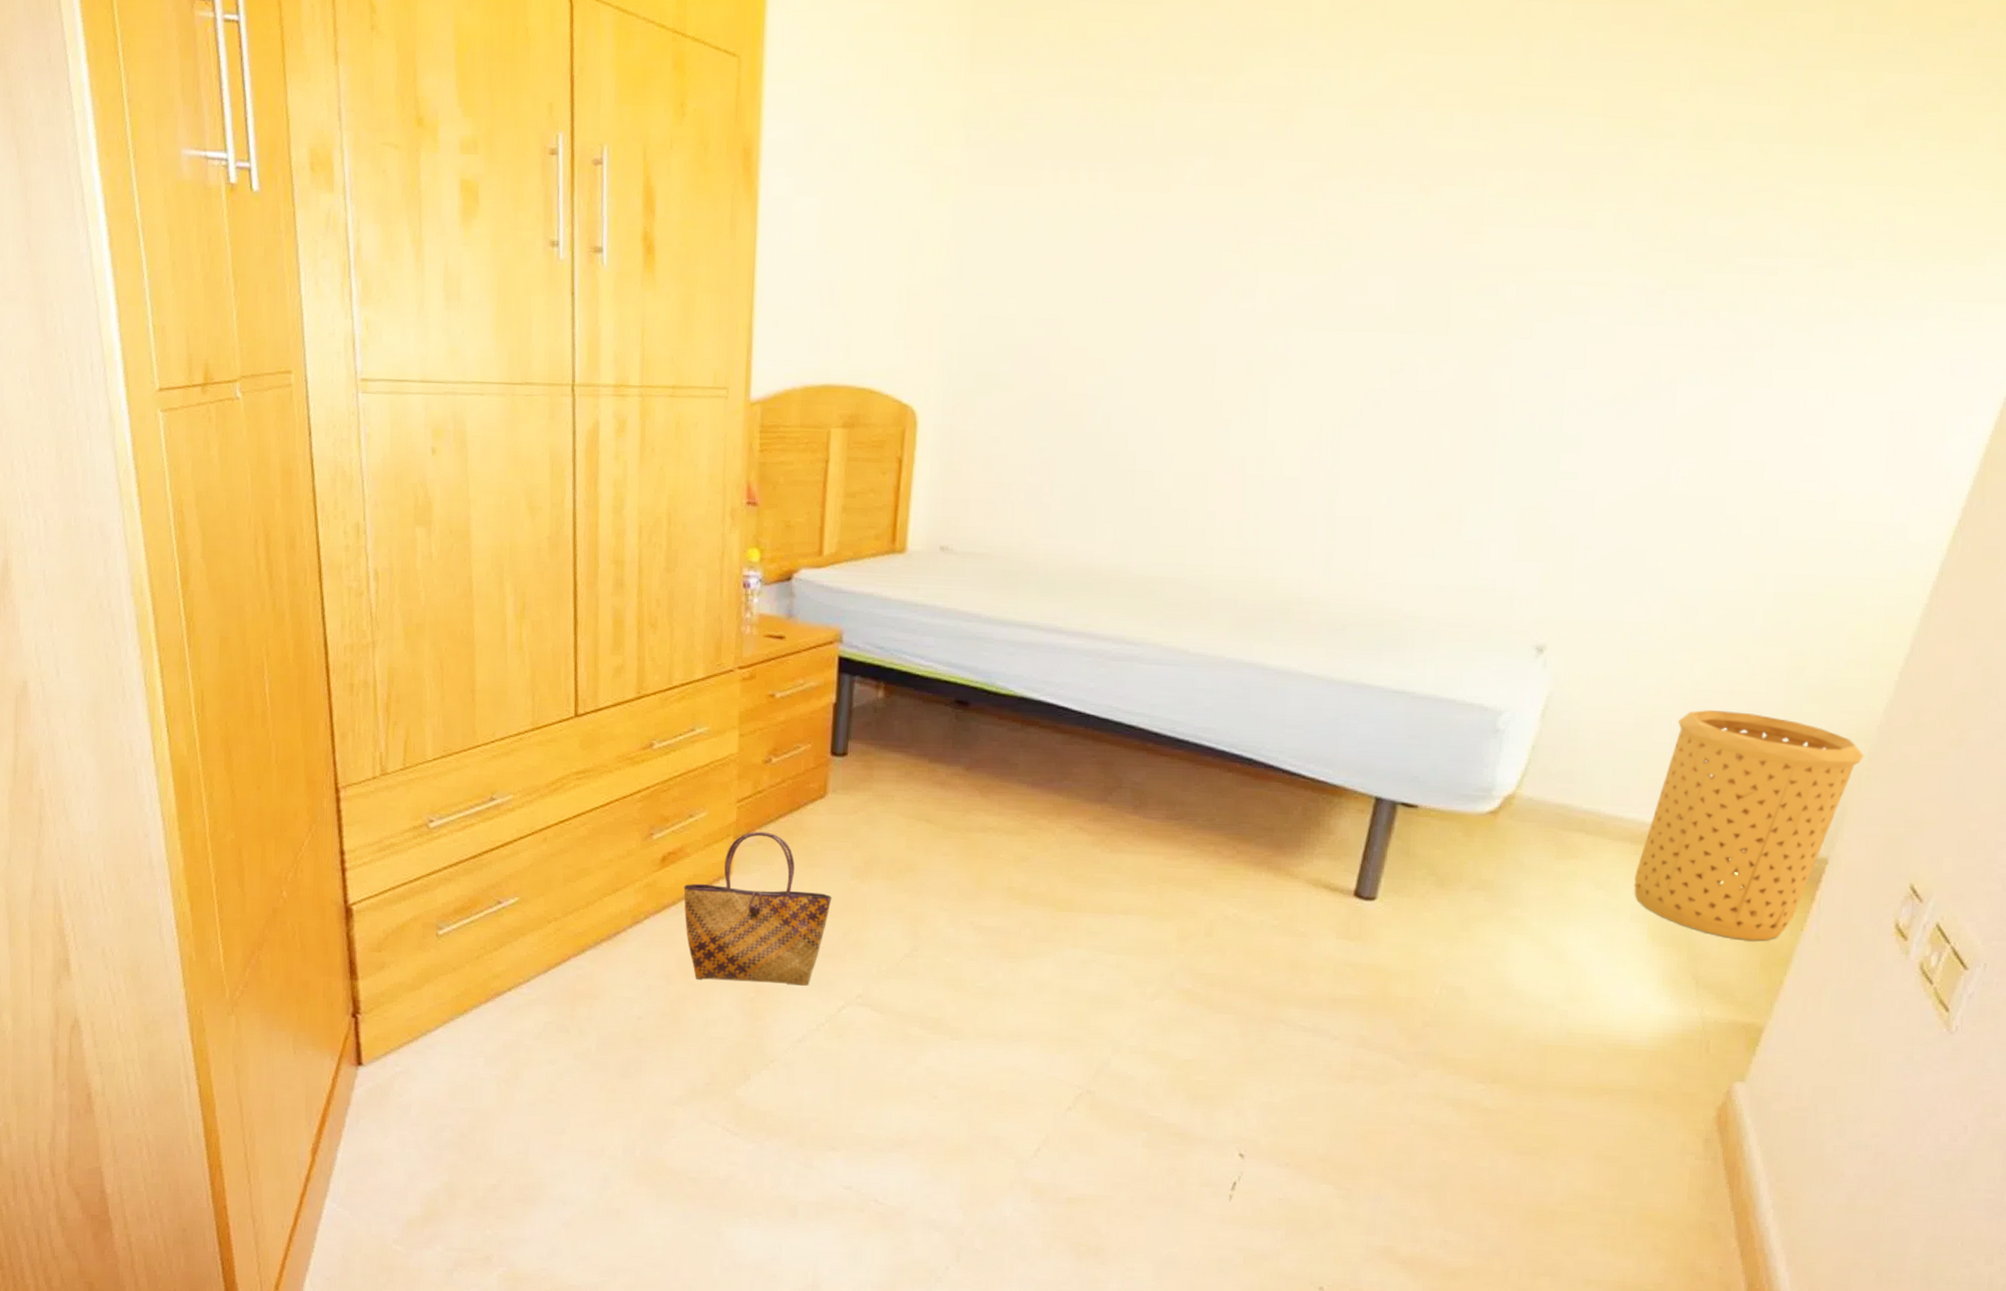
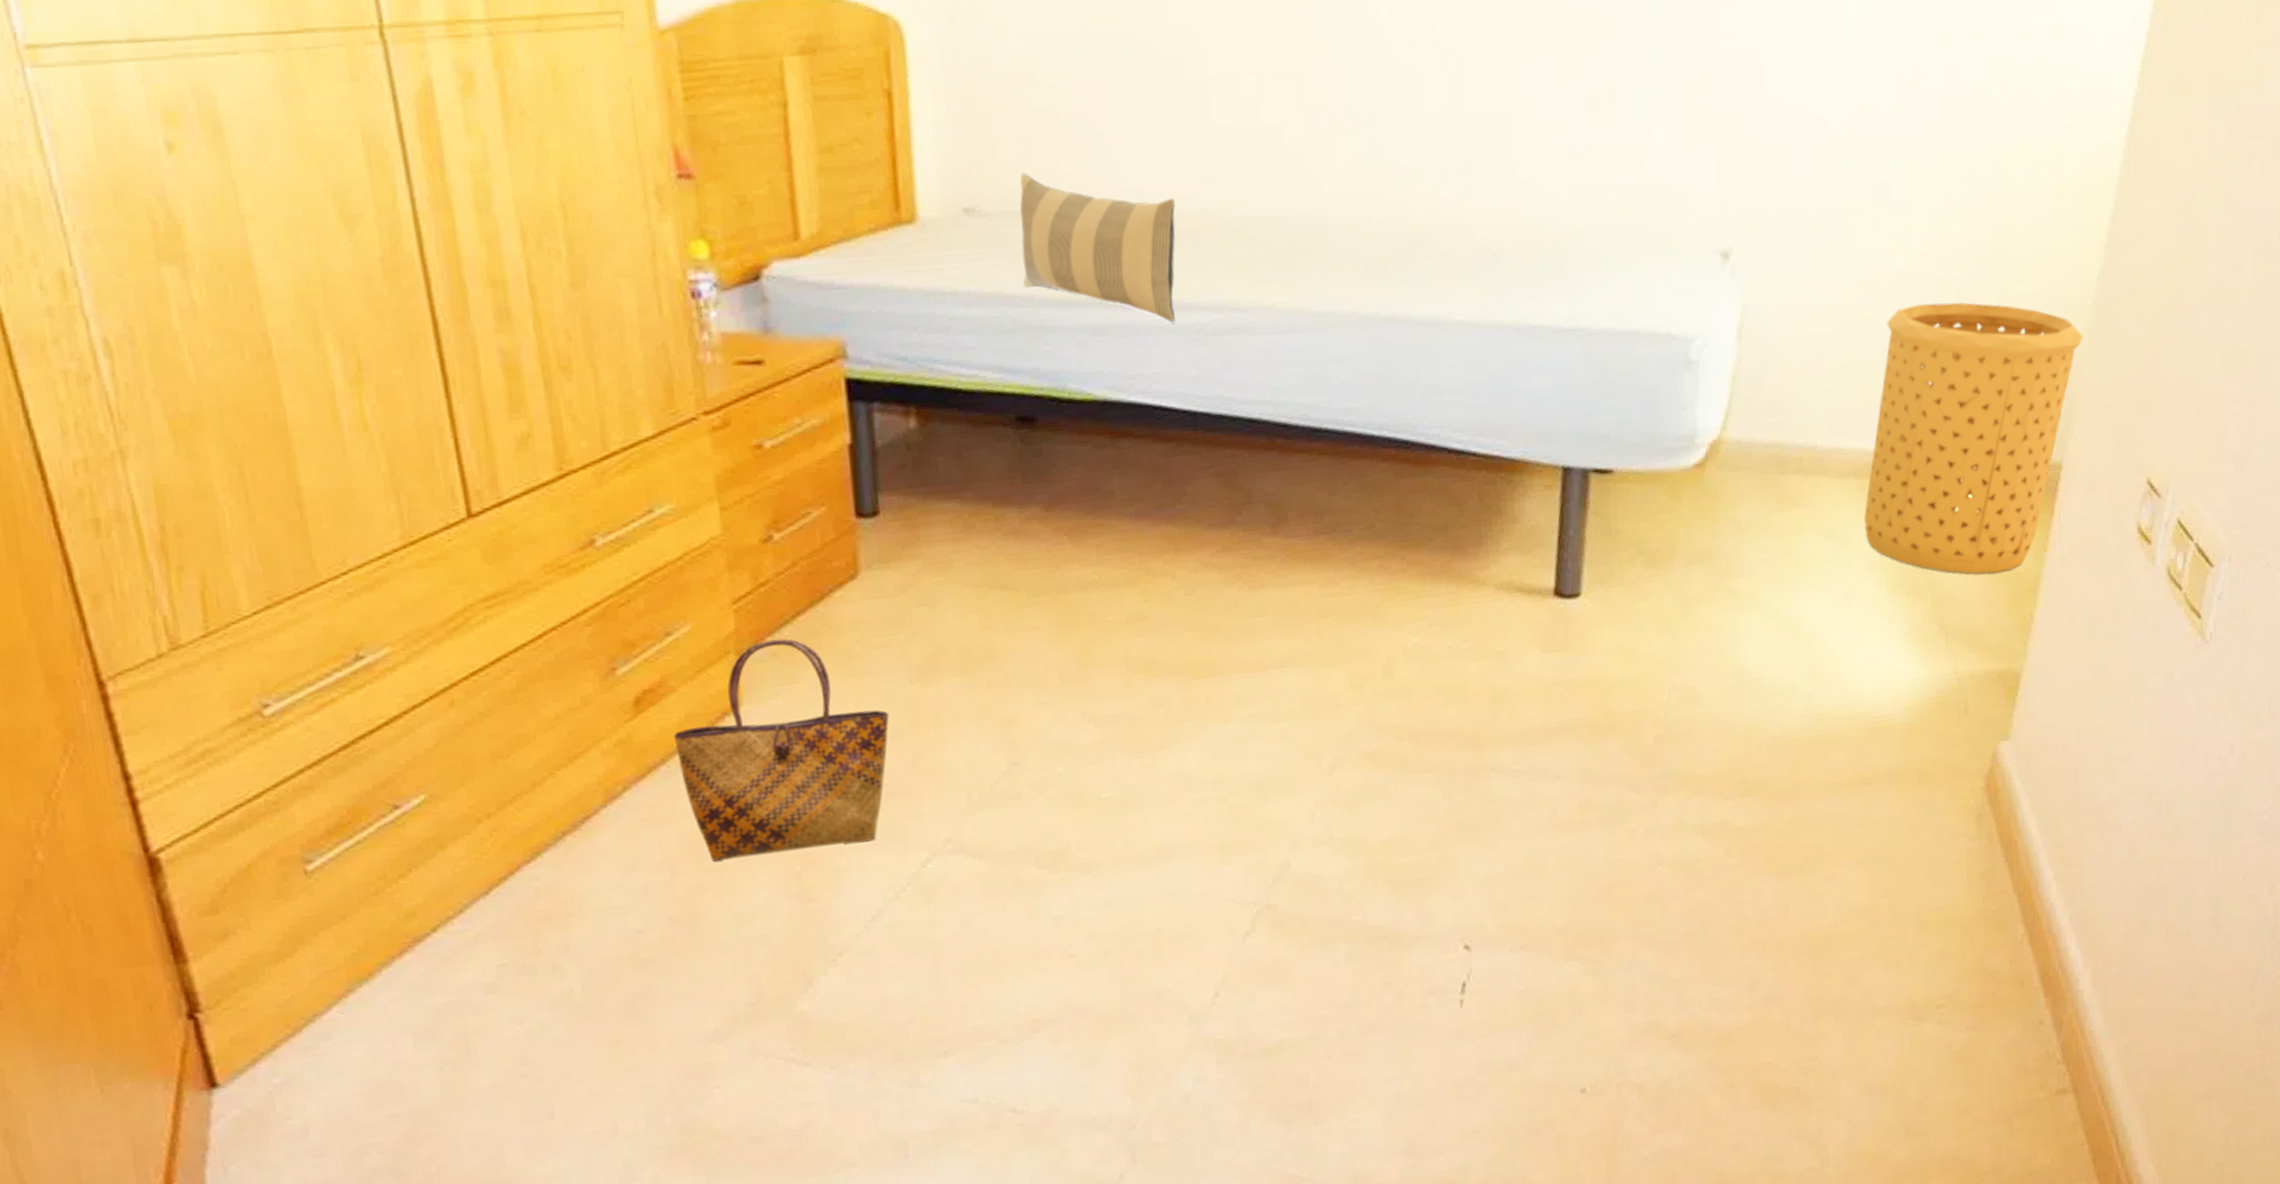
pillow: none [975,525,1096,647] -> present [1020,172,1176,323]

